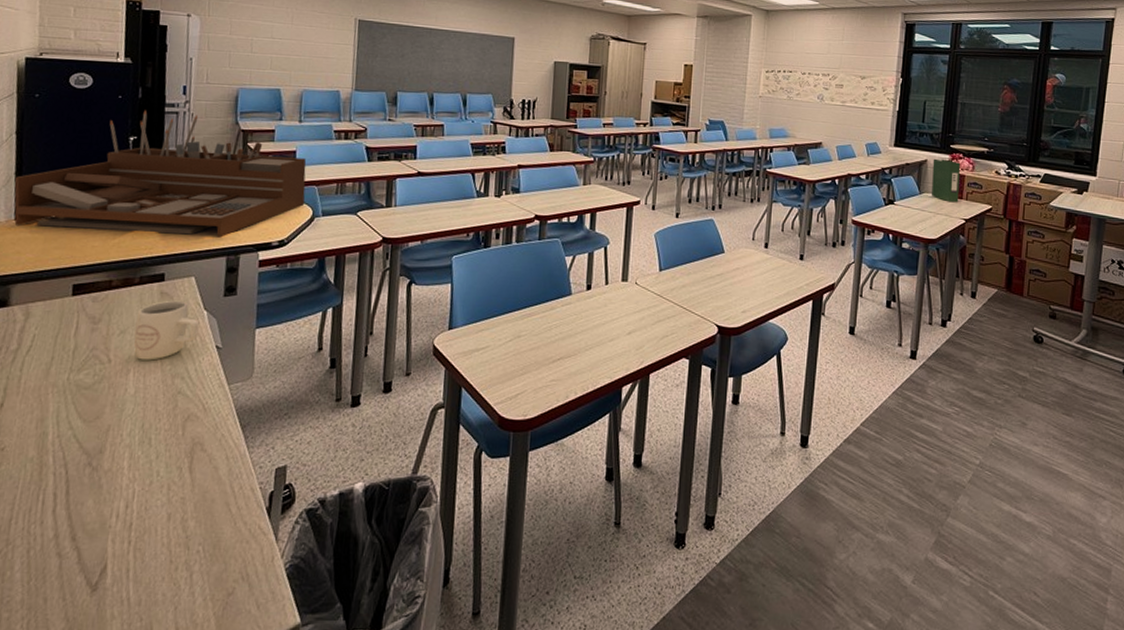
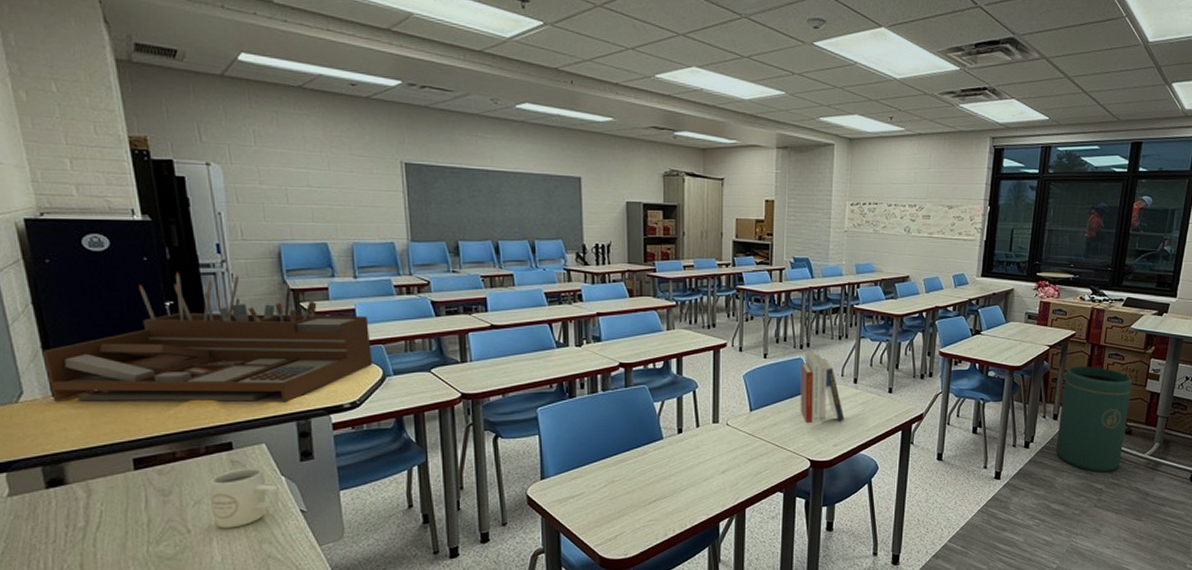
books: none [709,212,754,288] -> present [800,351,845,424]
binder: present [932,158,961,203] -> none [1018,287,1047,330]
trash can: none [975,242,1054,359] -> present [1055,366,1133,473]

